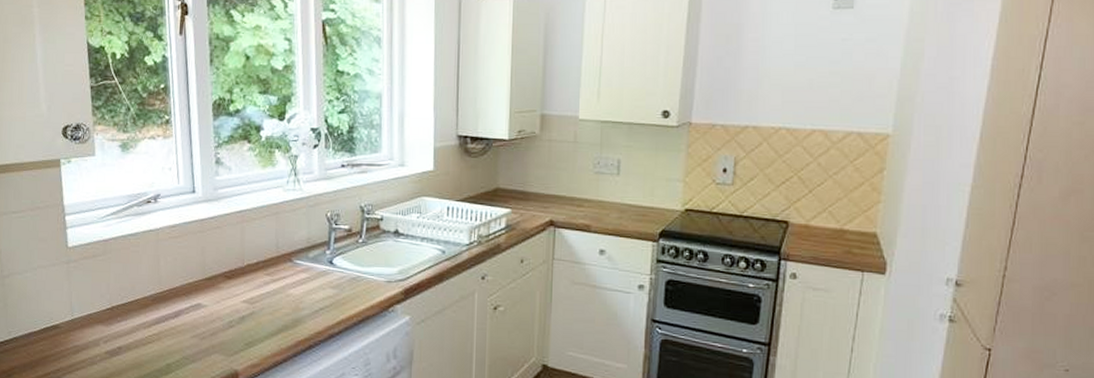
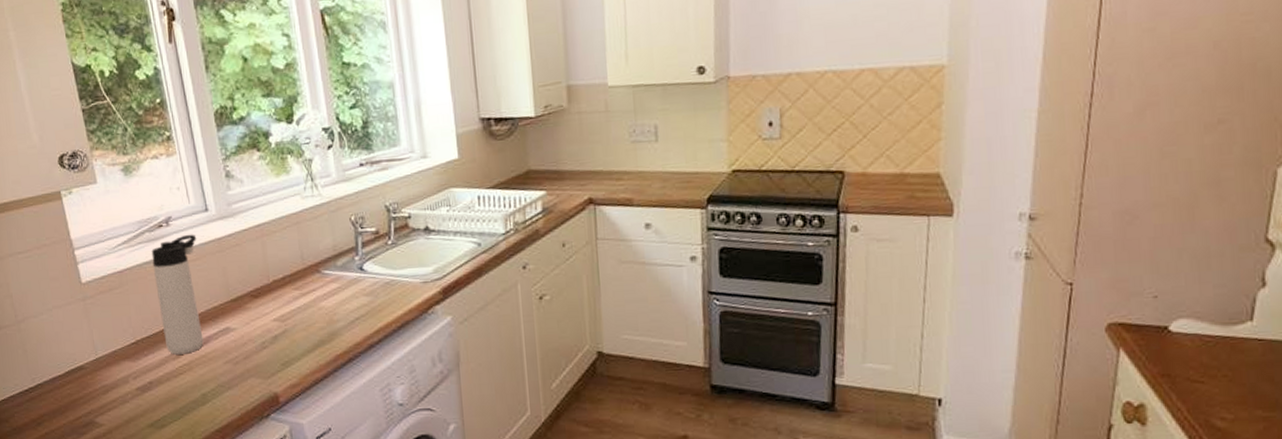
thermos bottle: none [136,212,181,325] -> present [151,234,204,355]

